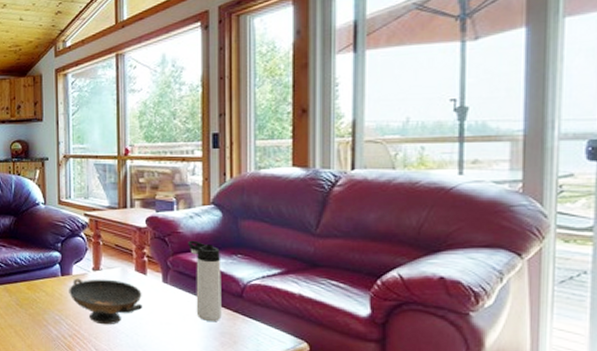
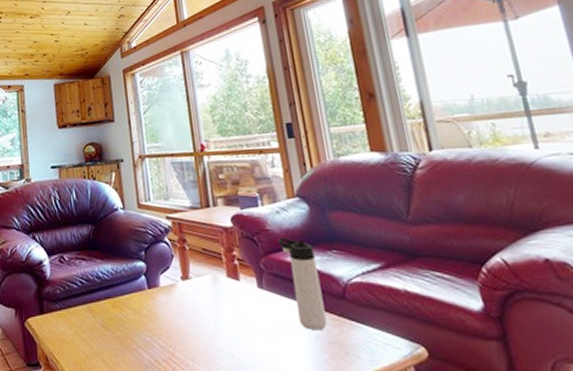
decorative bowl: present [69,278,142,325] -> none [158,288,240,344]

